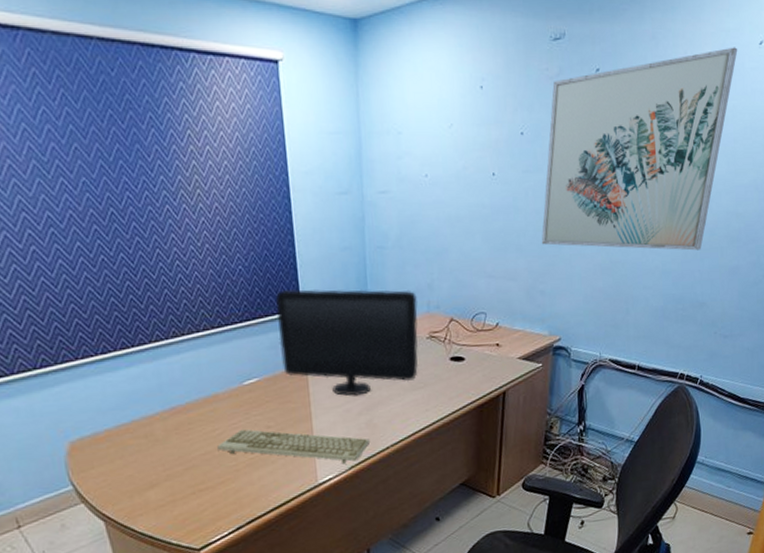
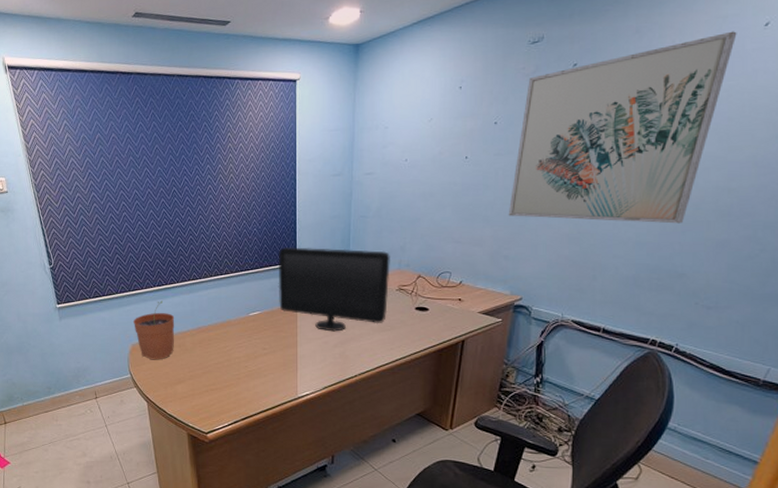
plant pot: none [66,374,138,461] -> present [133,300,175,360]
keyboard: present [217,429,371,464] -> none [227,348,342,384]

